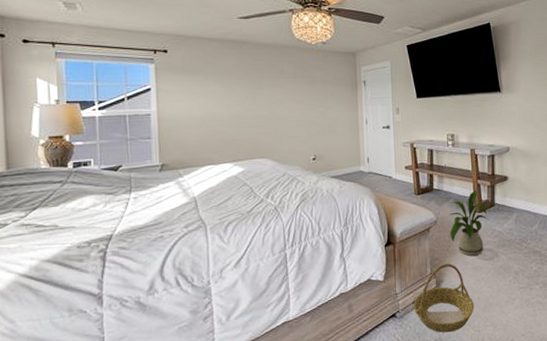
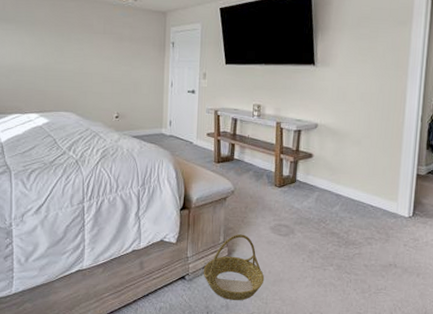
house plant: present [449,191,489,257] -> none [247,165,288,231]

